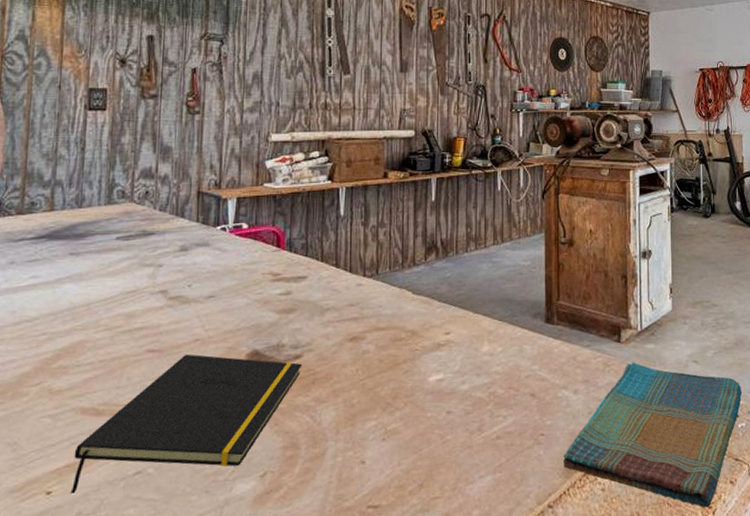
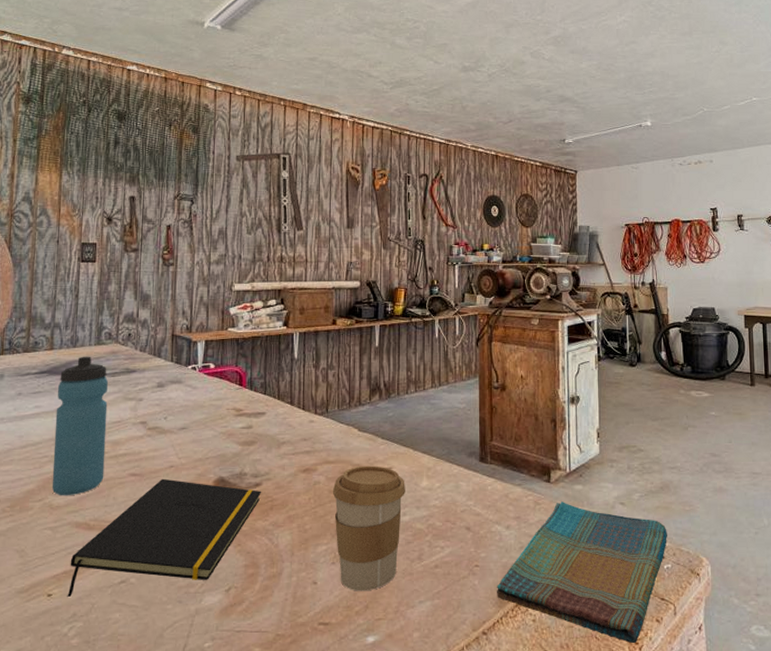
water bottle: none [51,217,121,379] -> present [51,356,108,496]
coffee cup: none [383,331,464,469] -> present [332,465,405,591]

